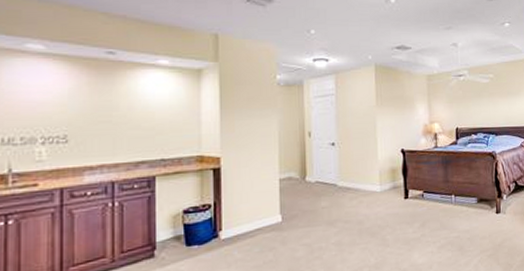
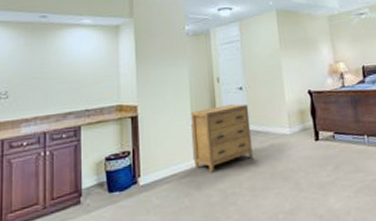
dresser: none [279,160,342,228] -> present [191,104,253,173]

